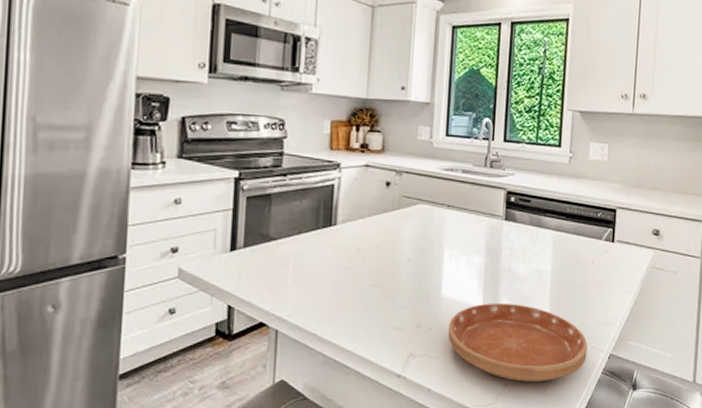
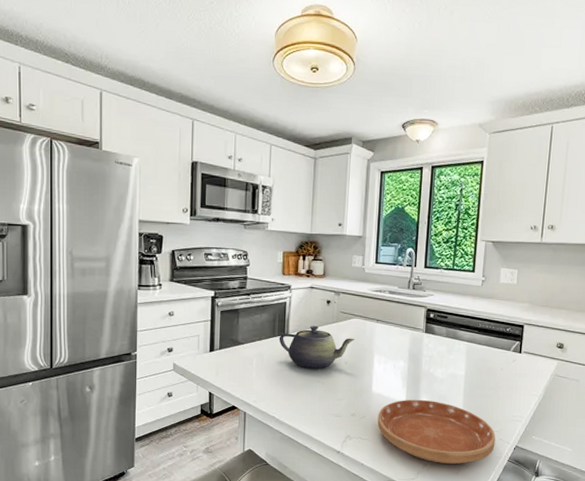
teapot: none [323,213,421,269] -> present [279,325,355,369]

